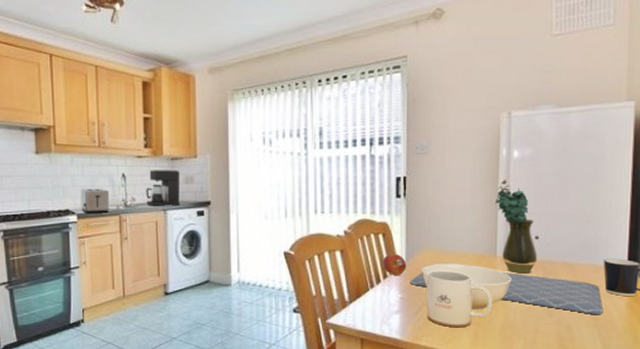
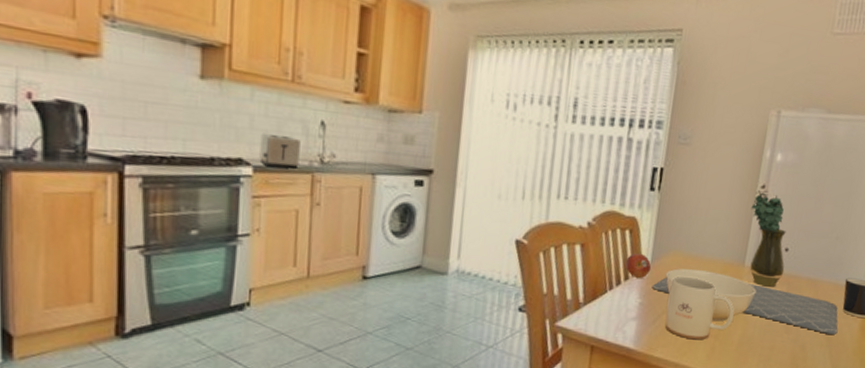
coffee maker: present [146,170,180,206] -> none [350,121,397,171]

